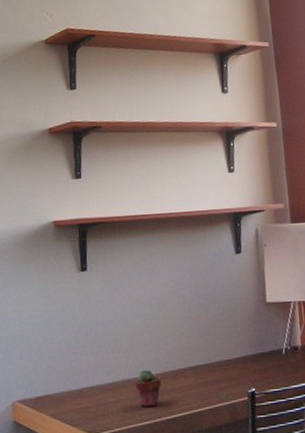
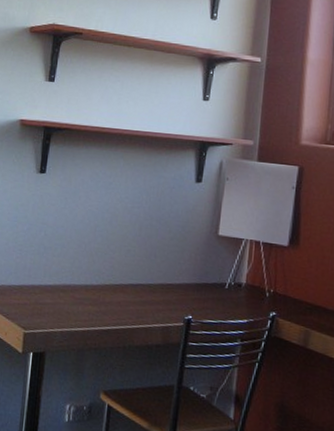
potted succulent: present [134,369,162,408] -> none [74,278,101,316]

